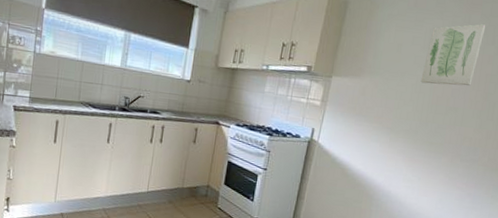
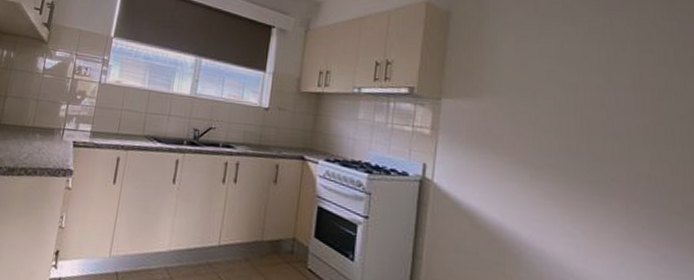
wall art: present [420,24,486,86] -> none [560,28,636,105]

